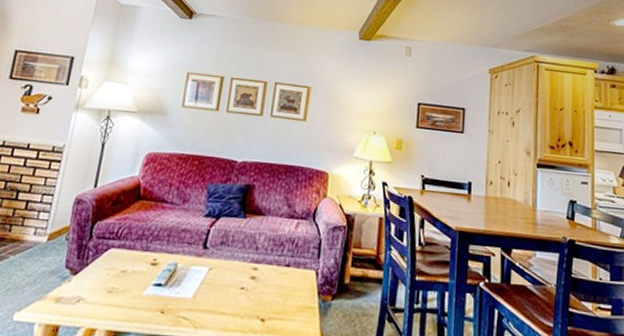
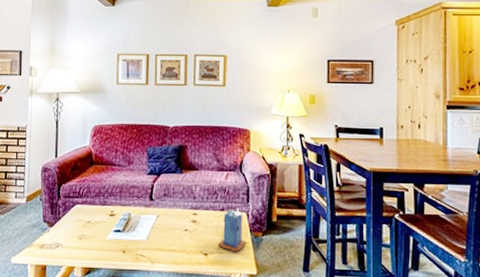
candle: none [278,264,313,319] -> present [218,208,247,252]

